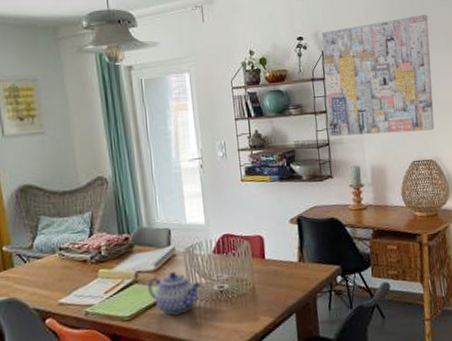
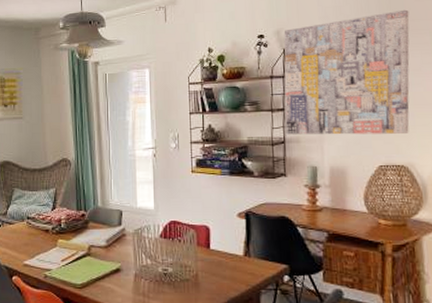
teapot: present [148,272,201,315] -> none [99,250,146,289]

